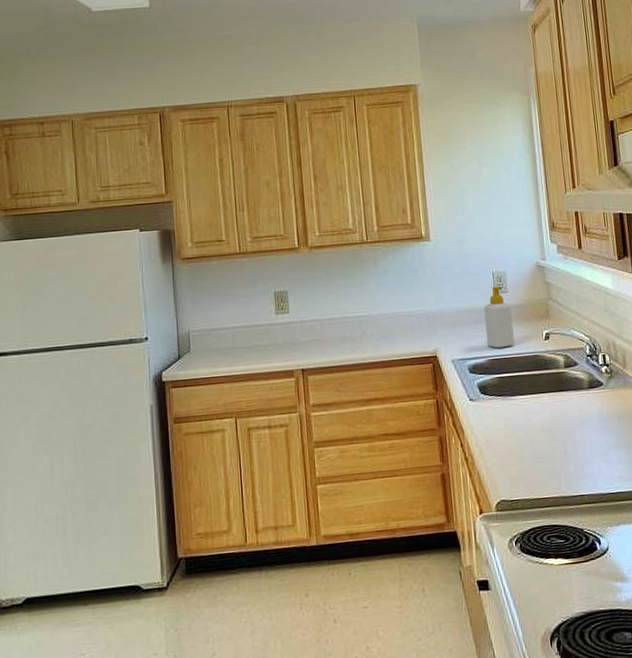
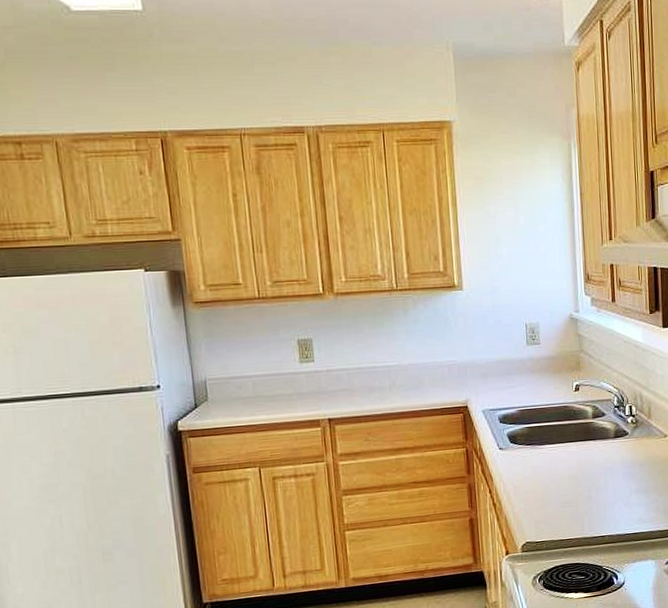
soap bottle: present [484,286,515,349] -> none [516,338,545,399]

